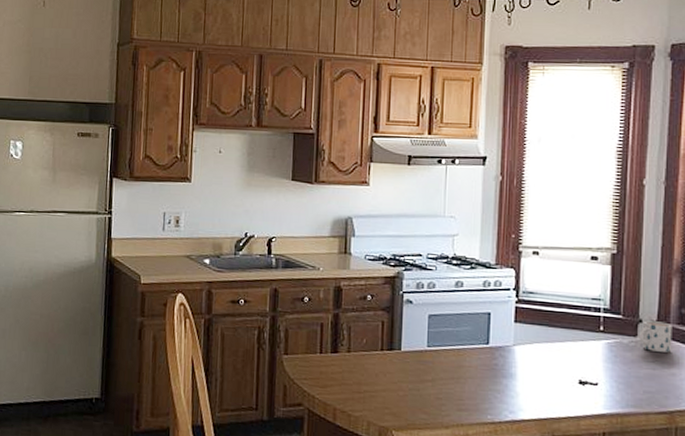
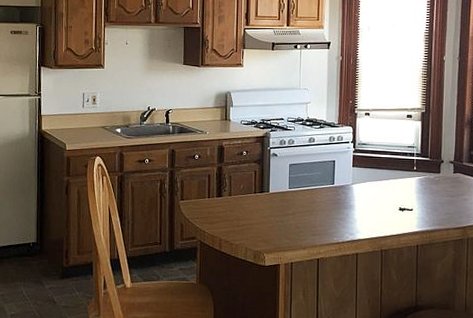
mug: present [639,320,672,352] -> none [441,161,465,184]

